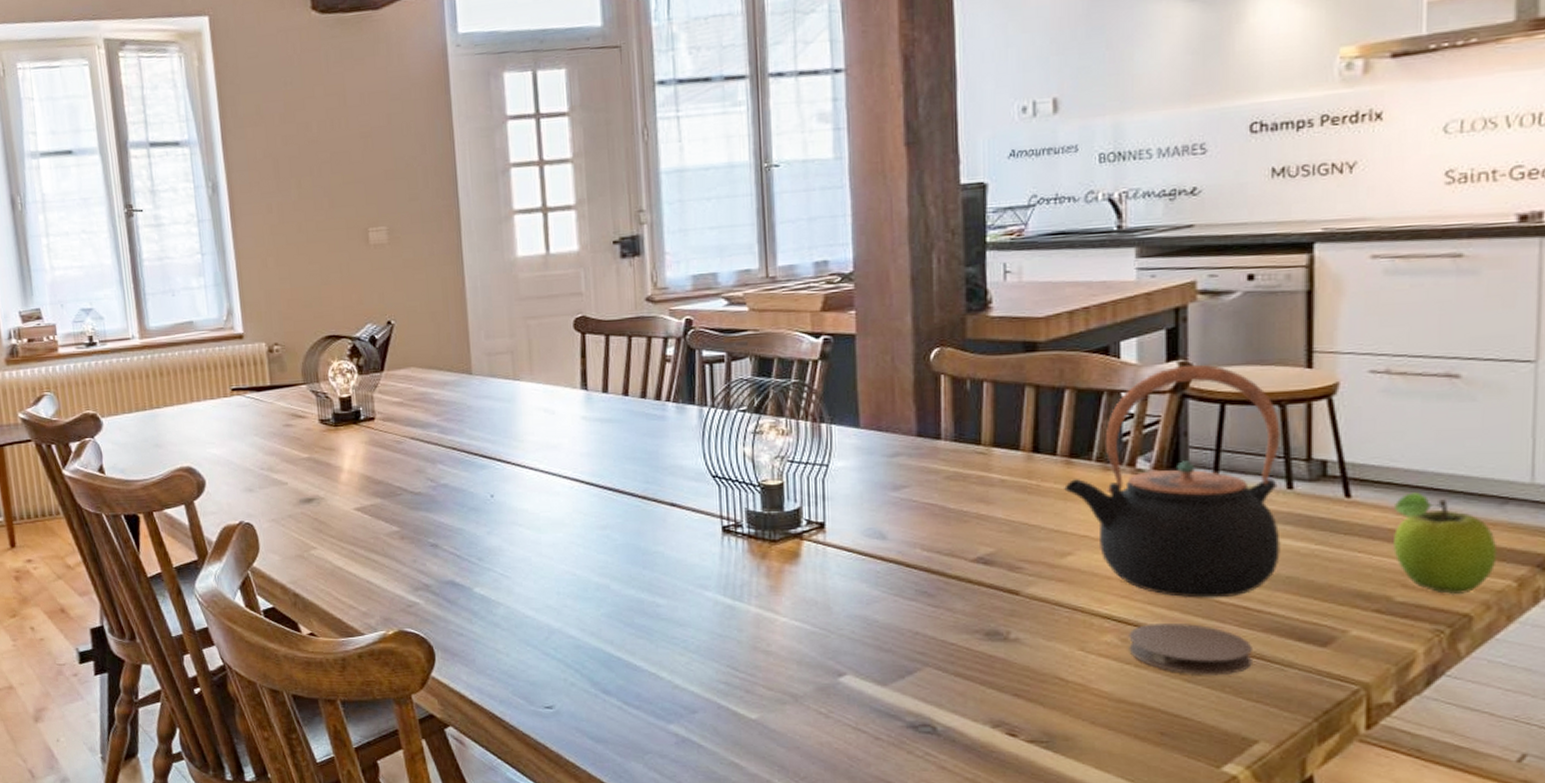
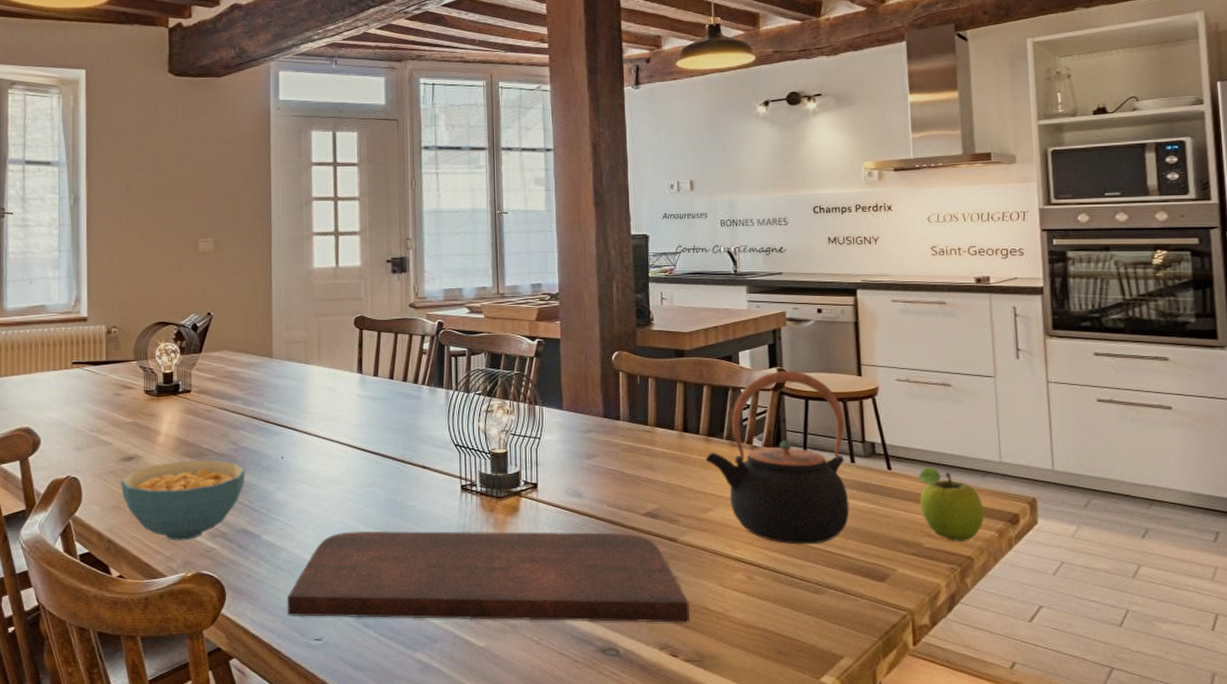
cereal bowl: none [301,500,449,594] -> present [120,460,245,541]
cutting board: none [508,581,1036,695] -> present [287,530,690,623]
coaster: present [1129,624,1252,676] -> none [753,564,836,605]

